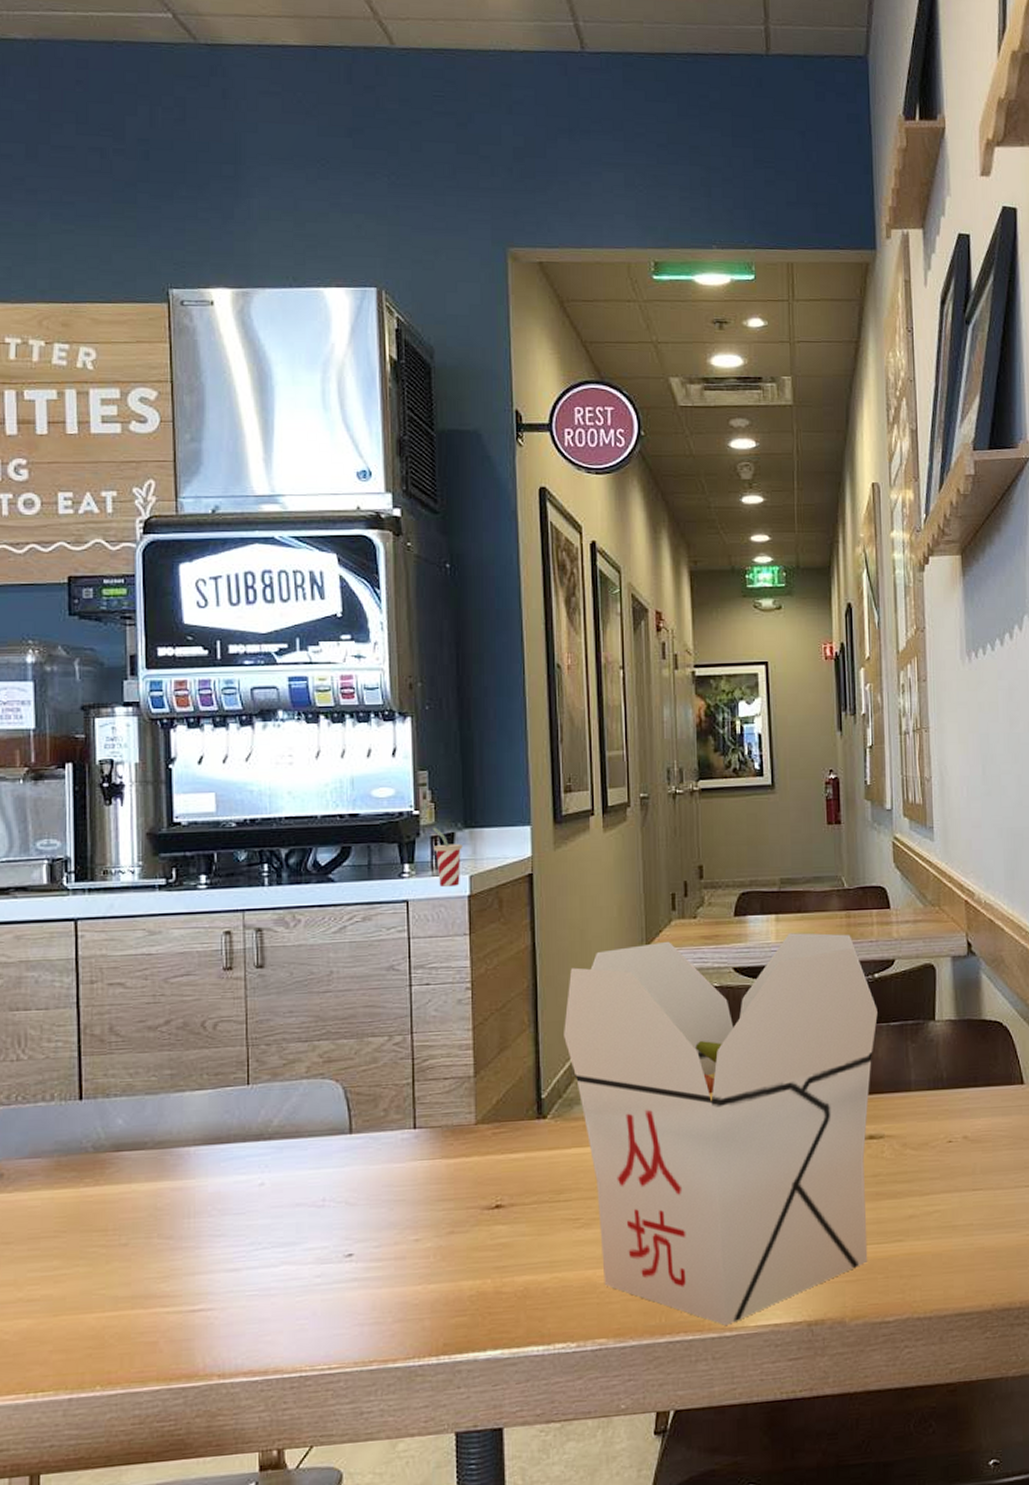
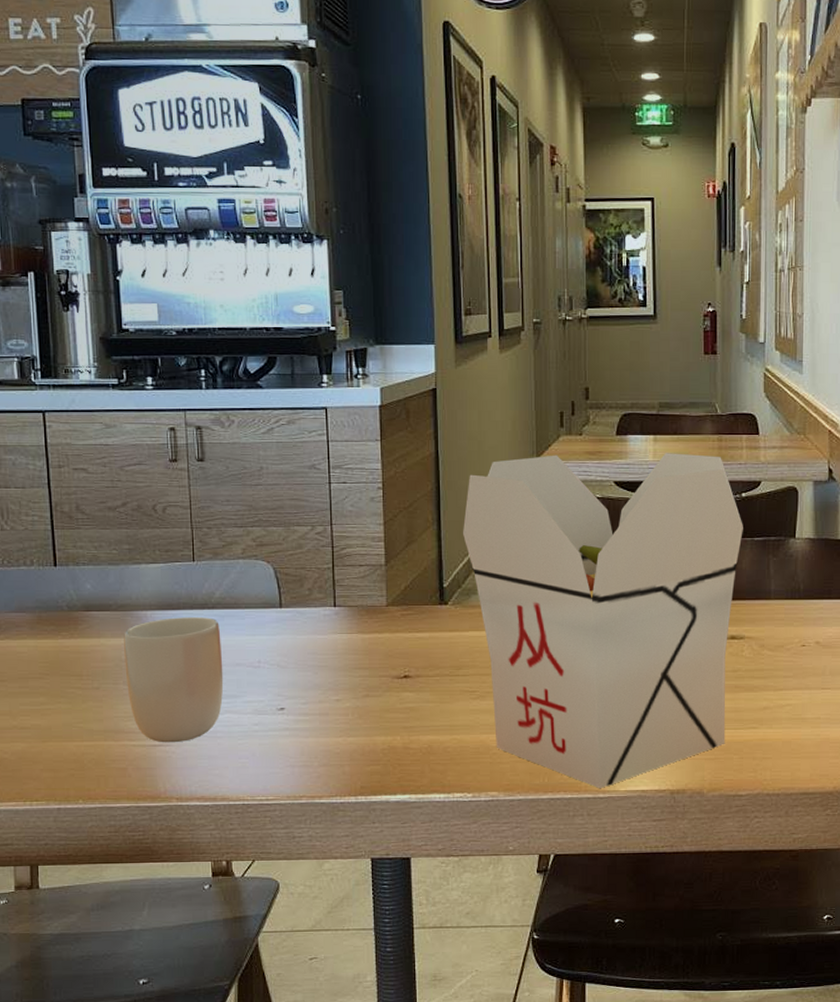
cup: none [160,1150,280,1307] -> present [124,617,224,743]
beverage cup: present [432,827,463,888] -> none [347,342,374,398]

